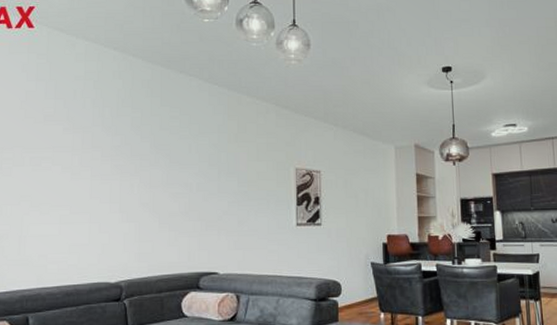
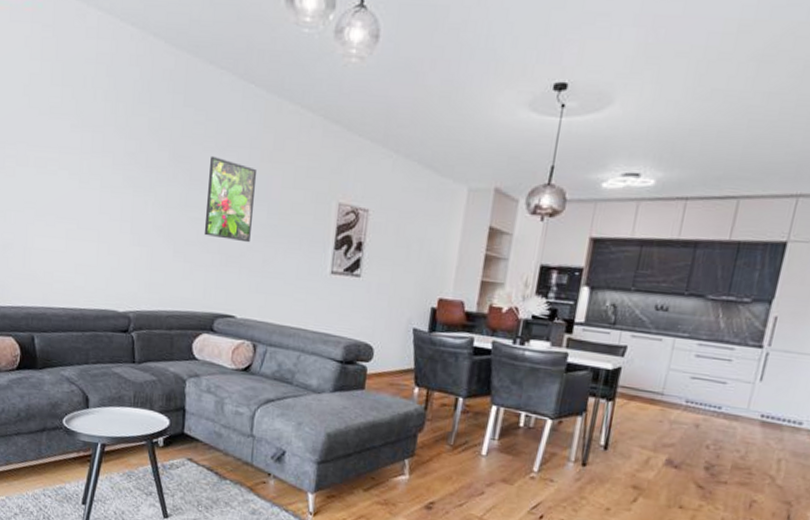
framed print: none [185,142,226,209] -> present [204,155,258,243]

